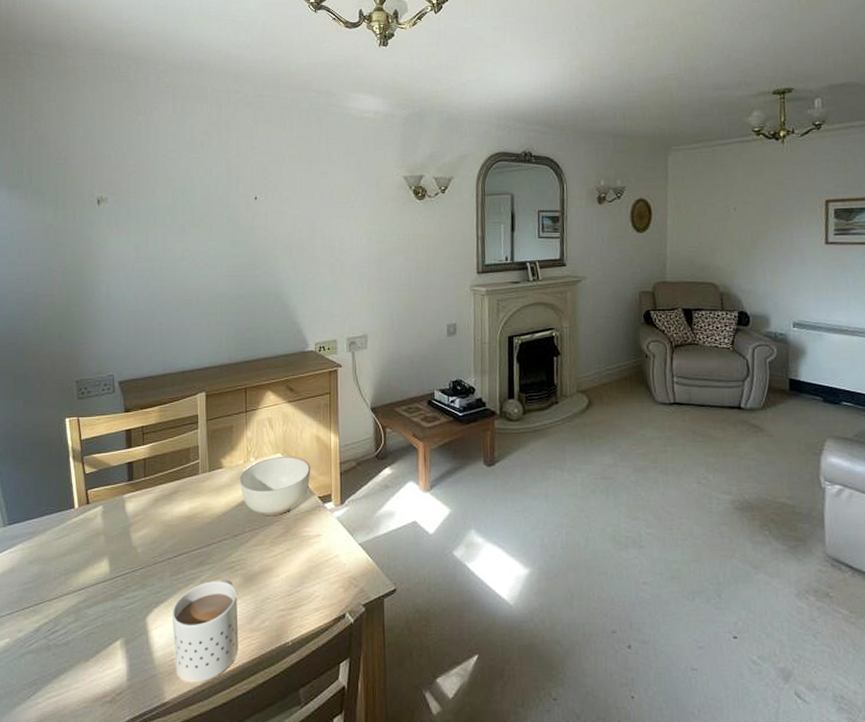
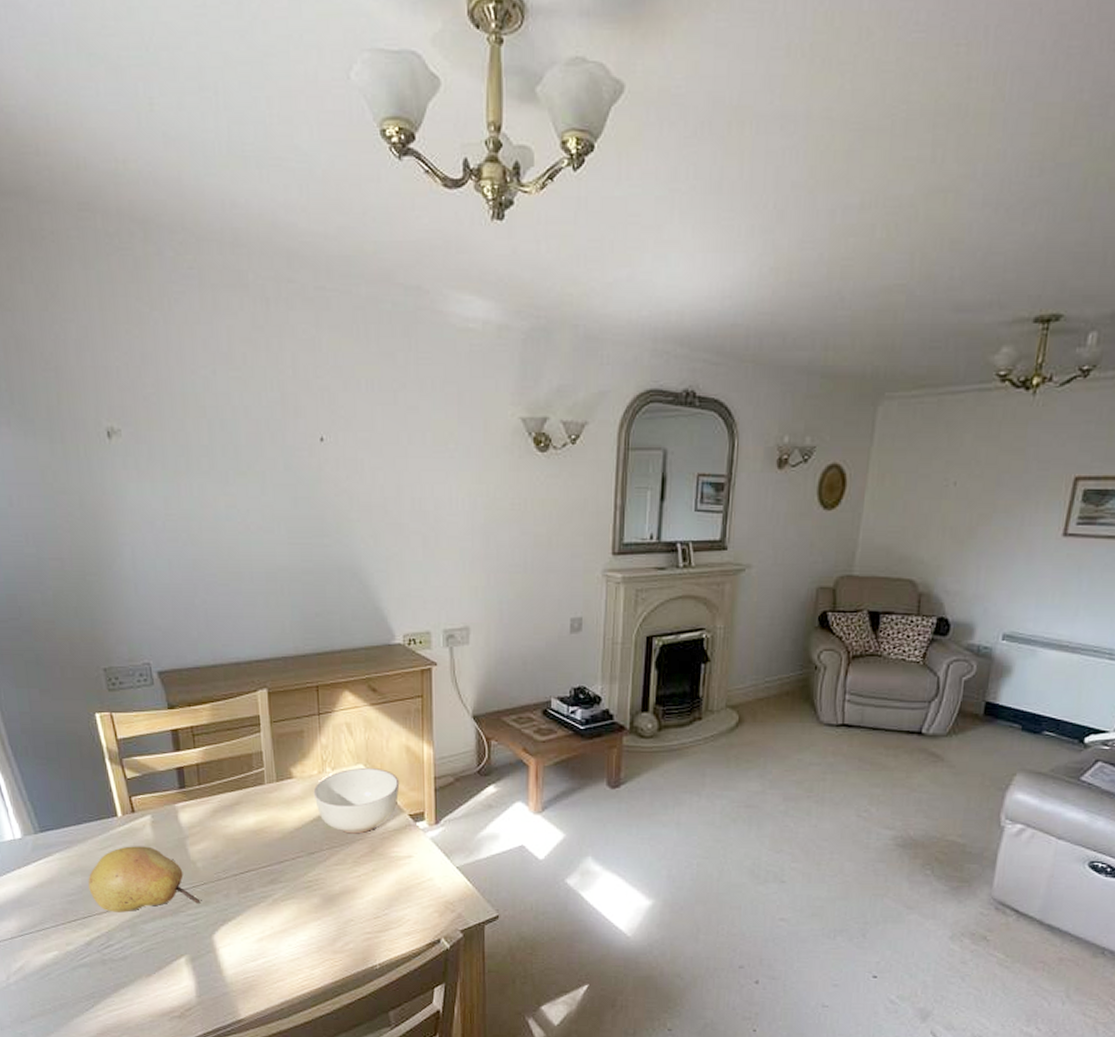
fruit: none [43,534,138,598] -> present [88,846,201,913]
mug: present [172,580,239,683] -> none [242,899,320,1002]

